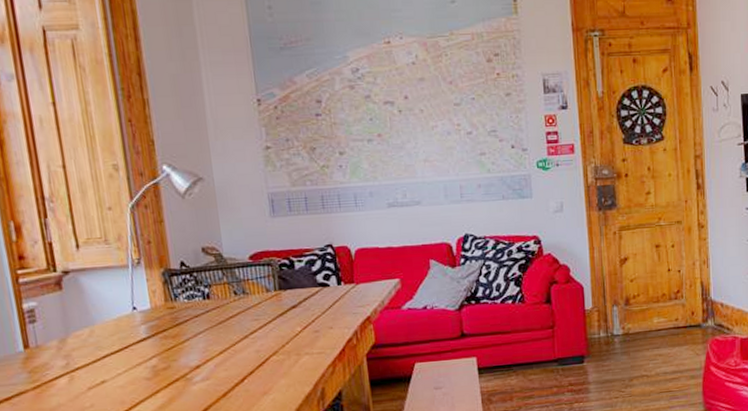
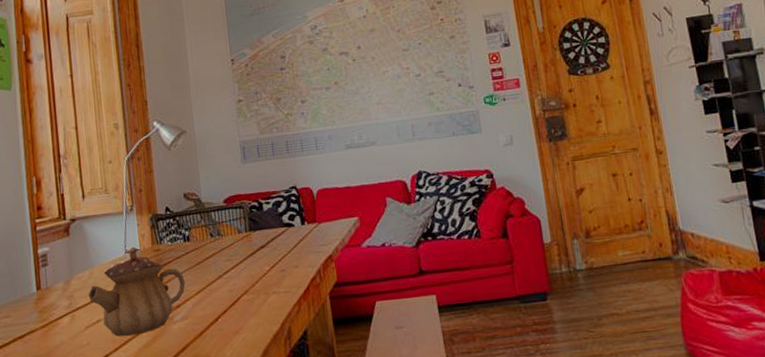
teapot: none [89,303,206,398] -> present [88,246,186,337]

